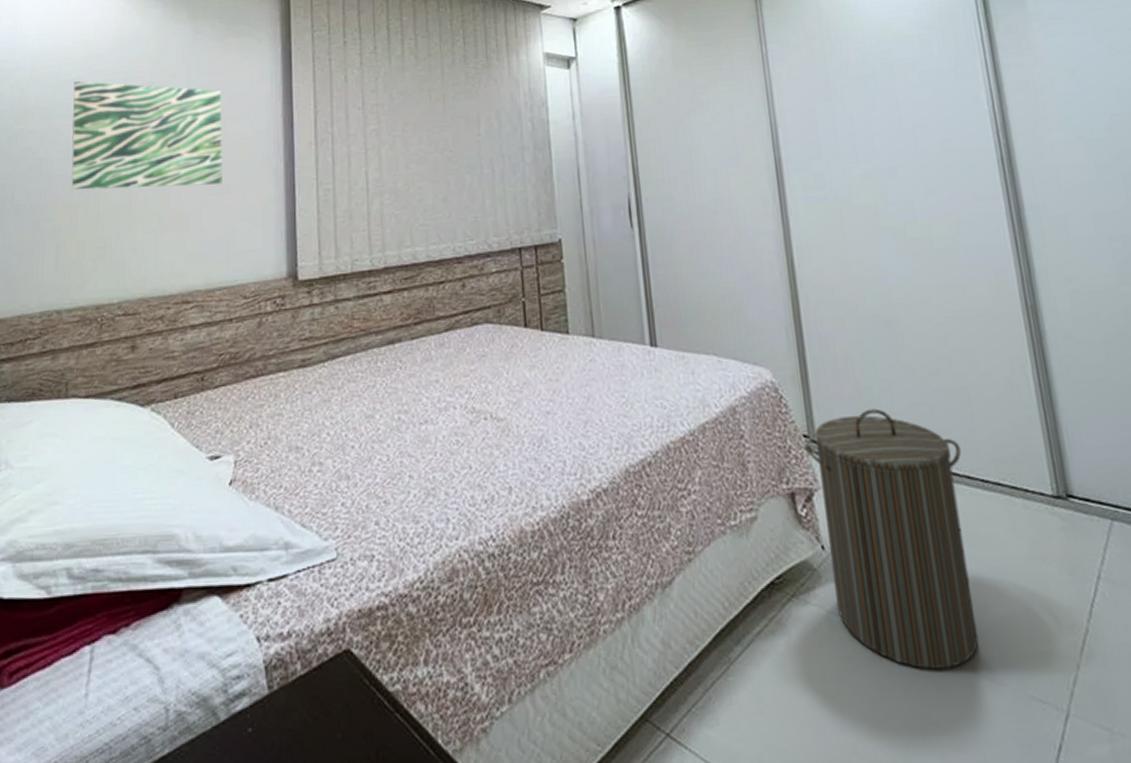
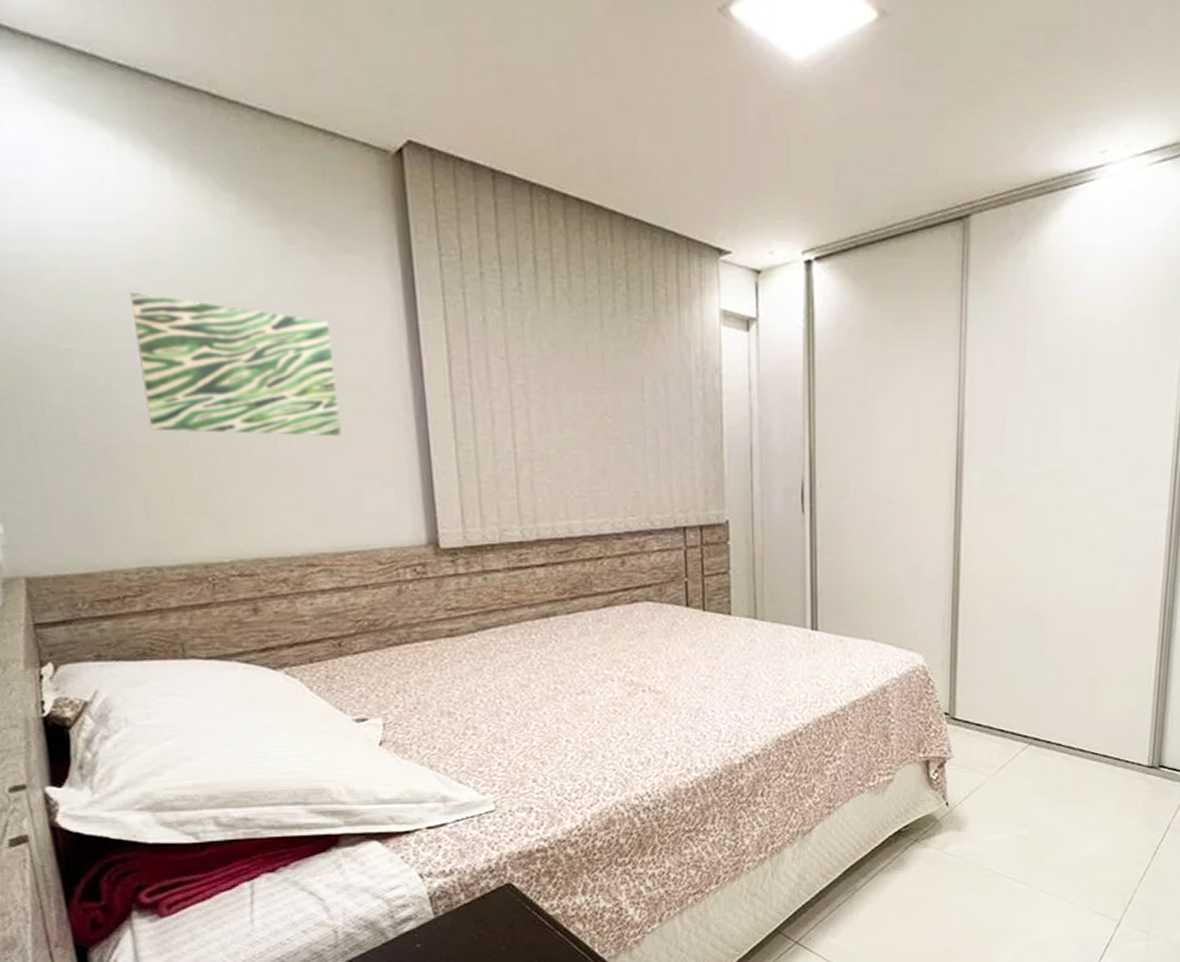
laundry hamper: present [803,408,979,669] -> none [943,692,1080,894]

